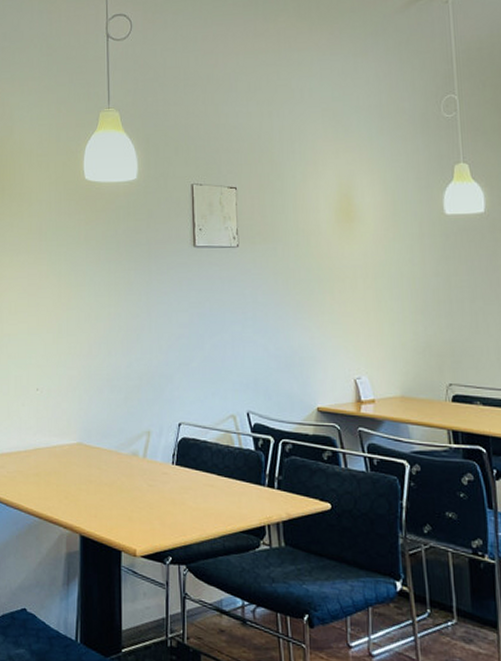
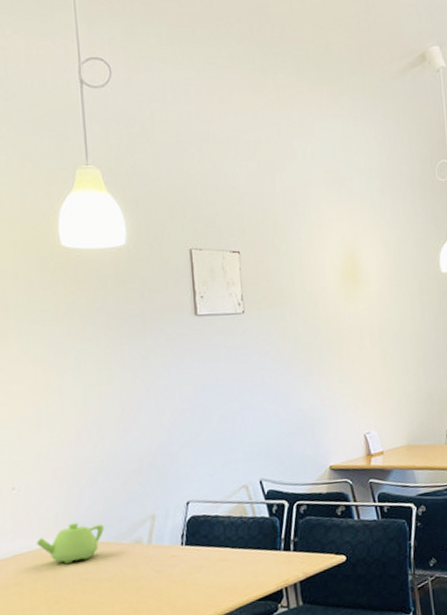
teapot: none [52,428,107,465] -> present [36,523,104,564]

